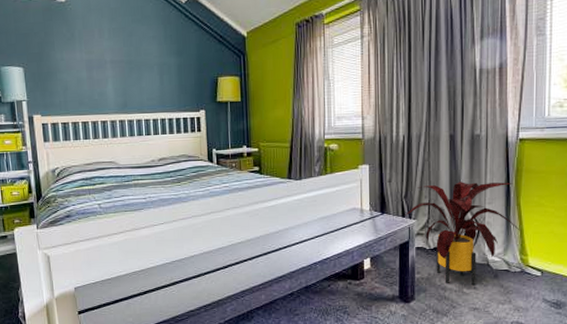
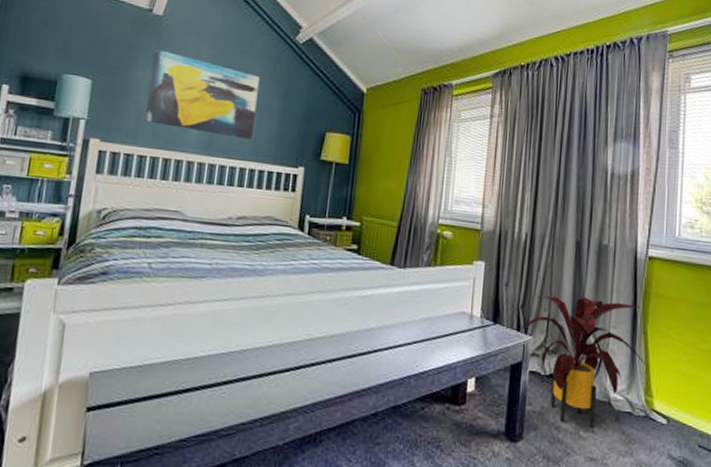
wall art: none [65,31,158,95] -> present [144,49,260,140]

